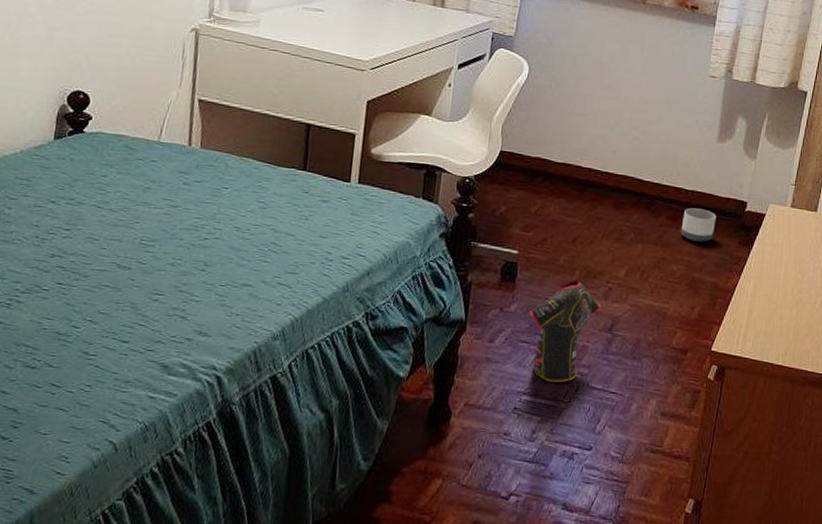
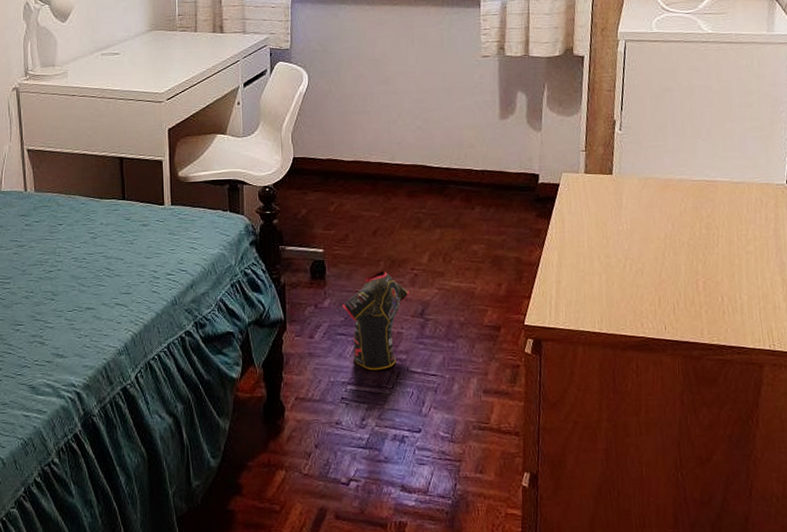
planter: present [680,208,717,242] -> none [476,187,510,220]

